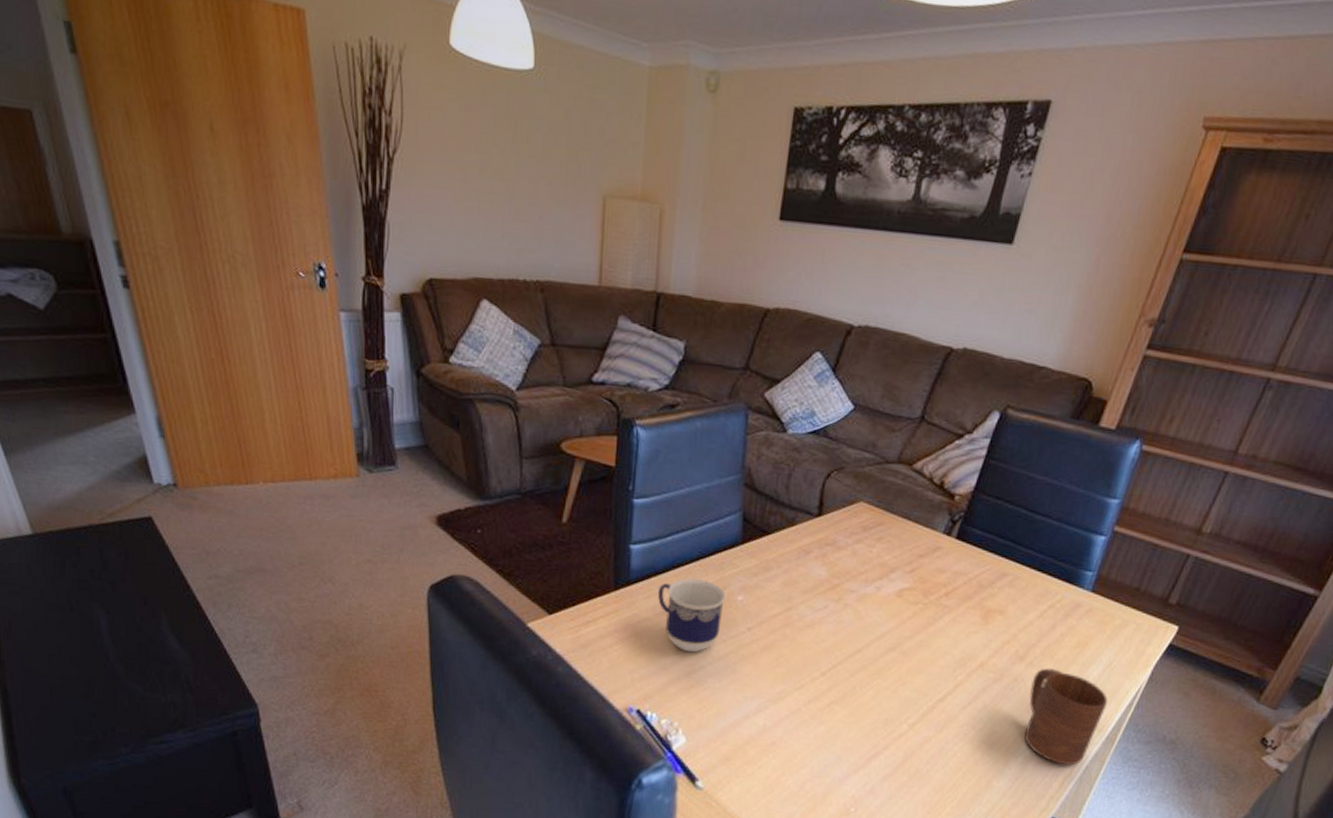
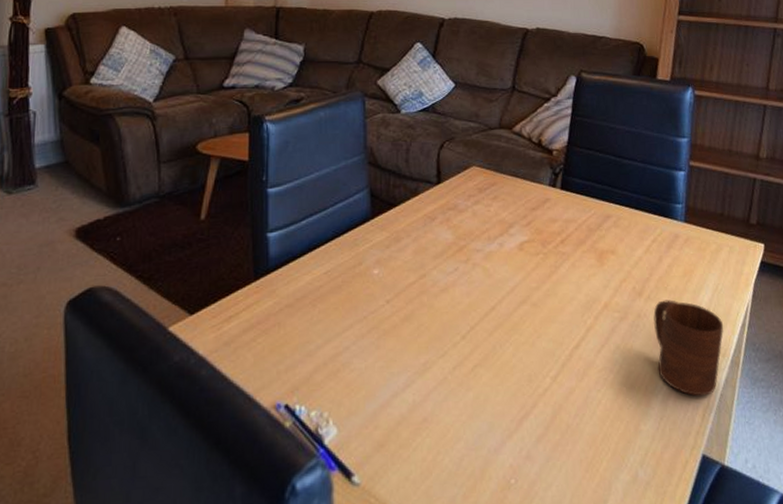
cup: present [657,578,726,653] -> none [296,258,363,335]

